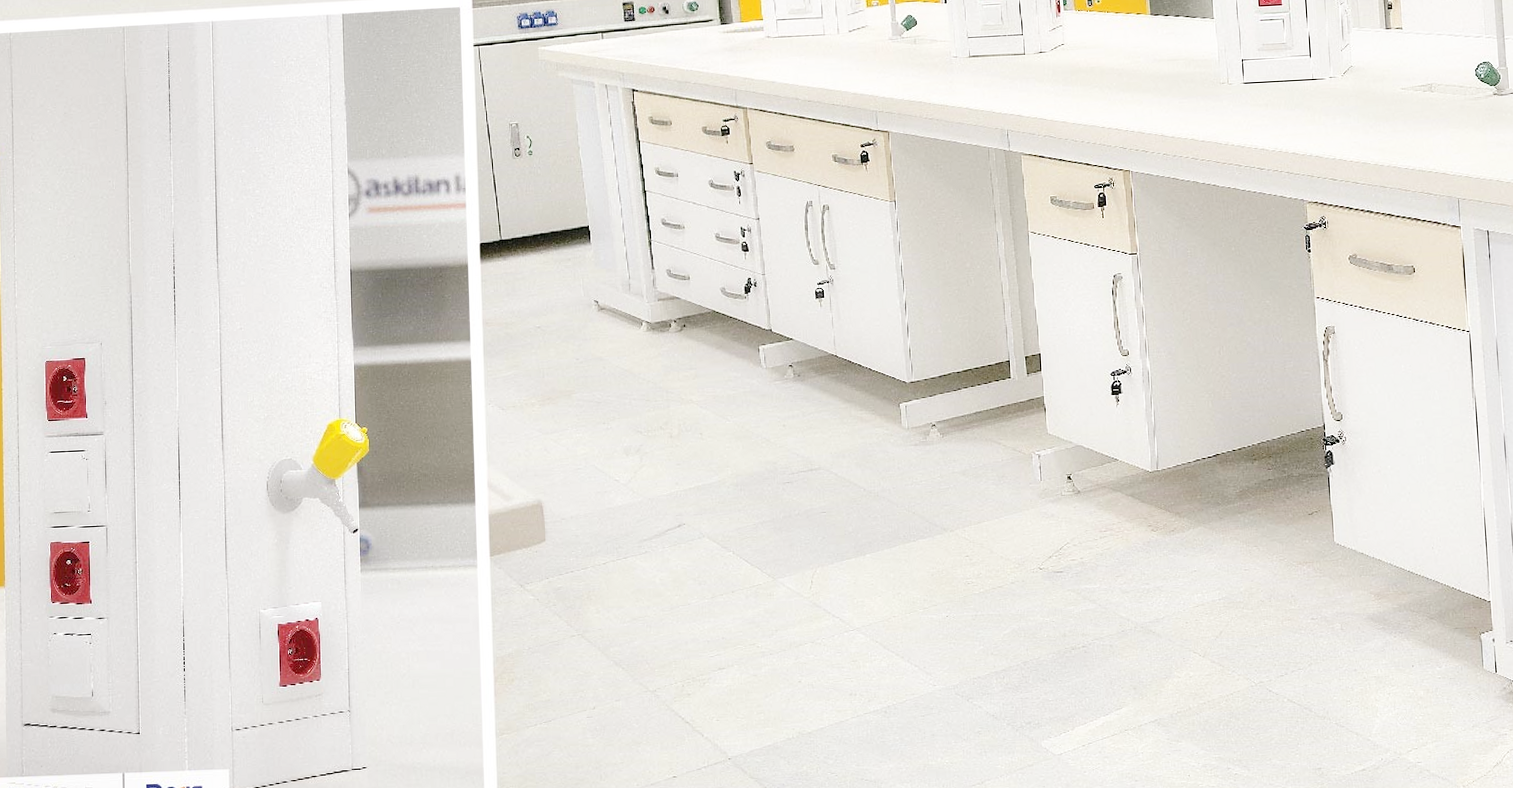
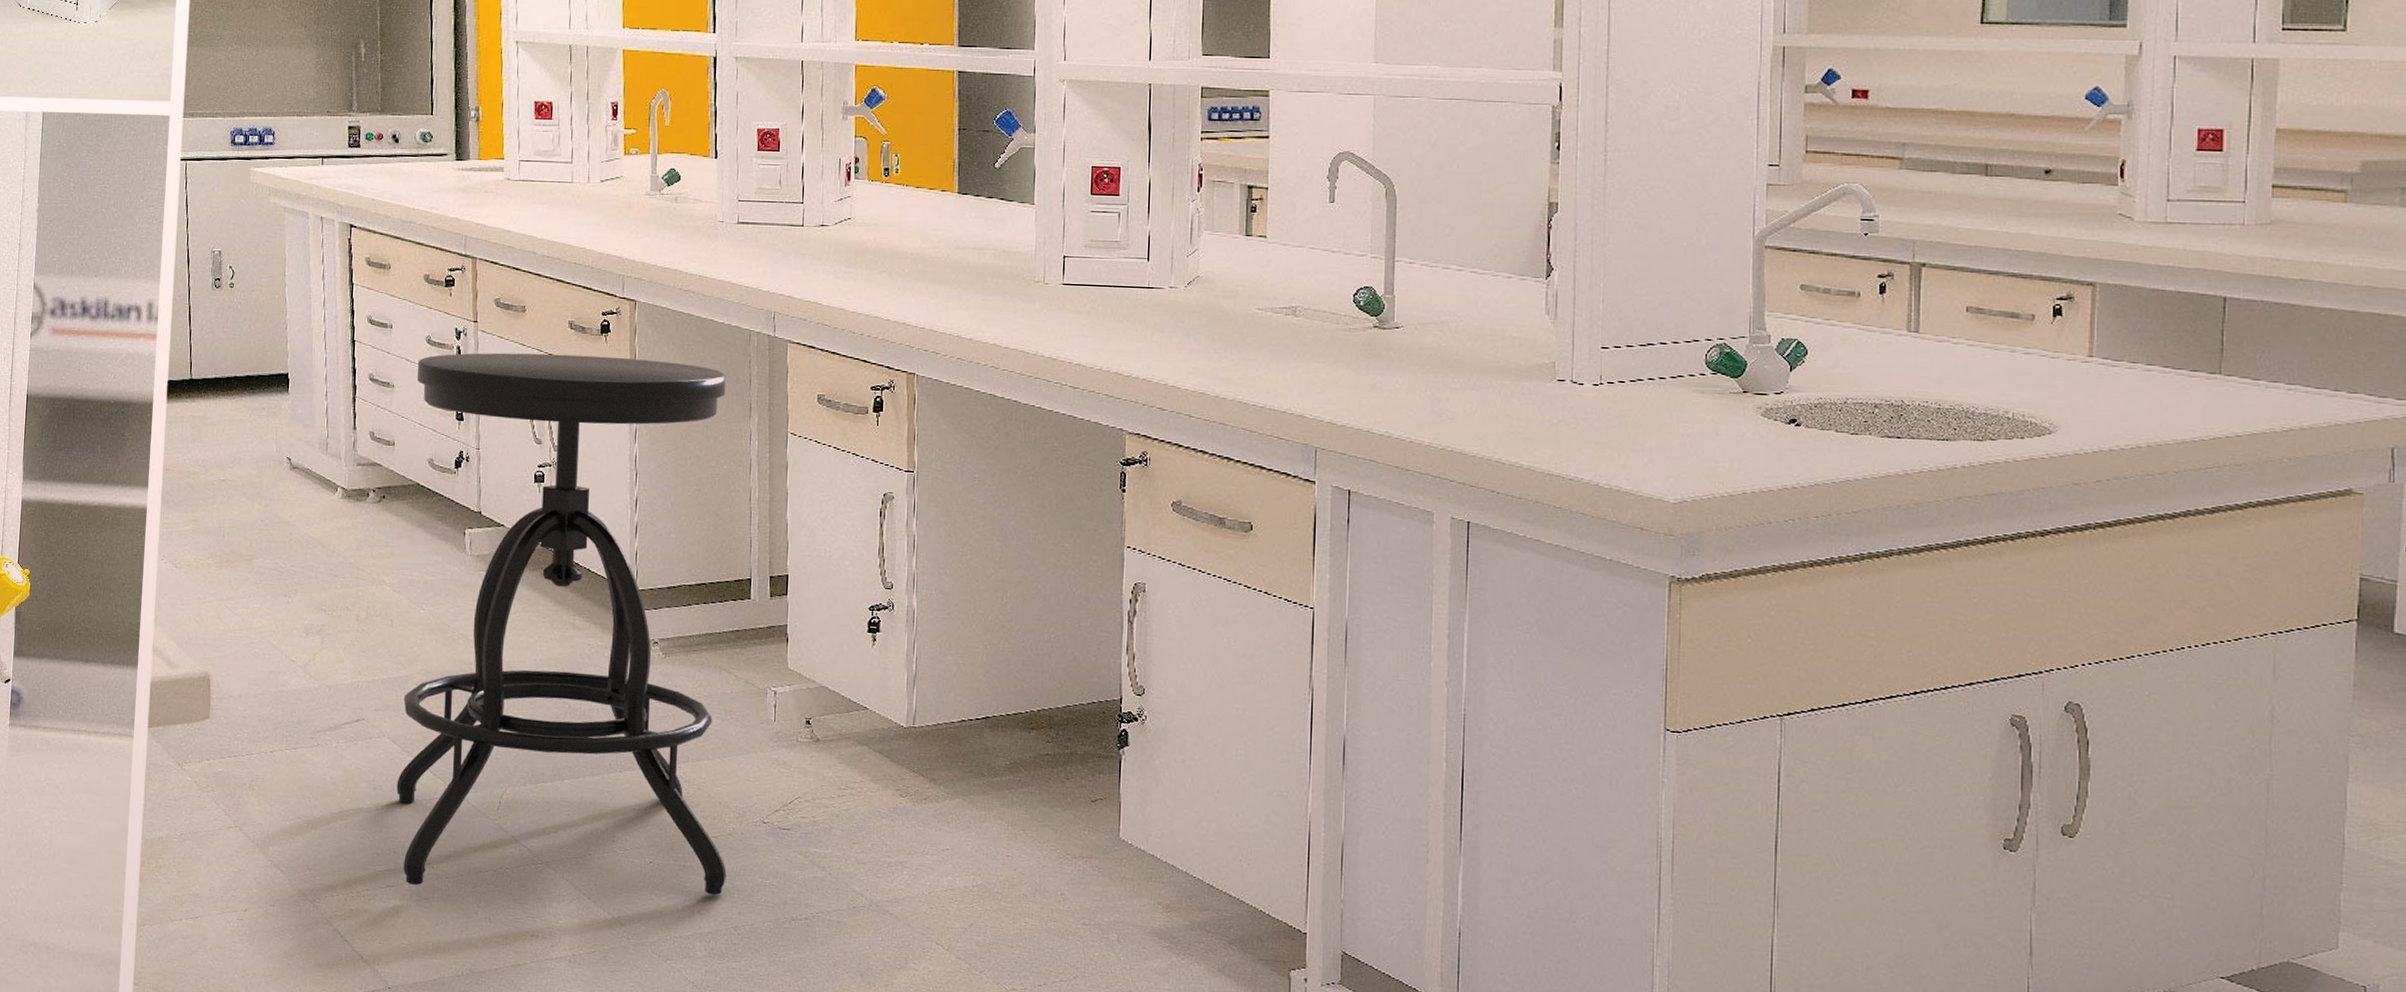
stool: none [703,181,1013,665] -> present [396,352,727,896]

